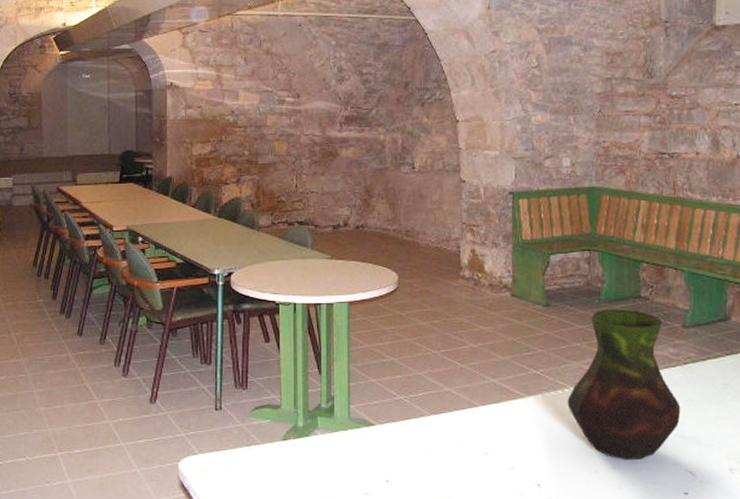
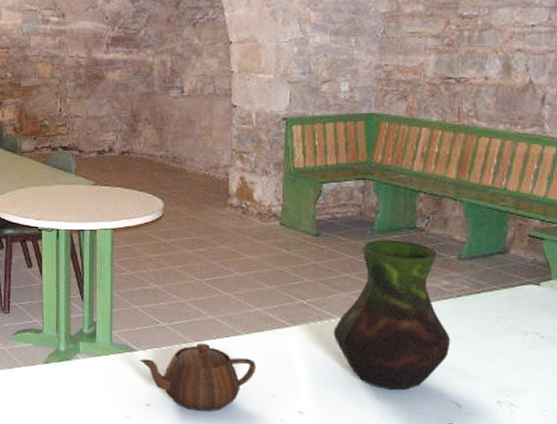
teapot: none [378,416,494,487] -> present [140,343,257,412]

